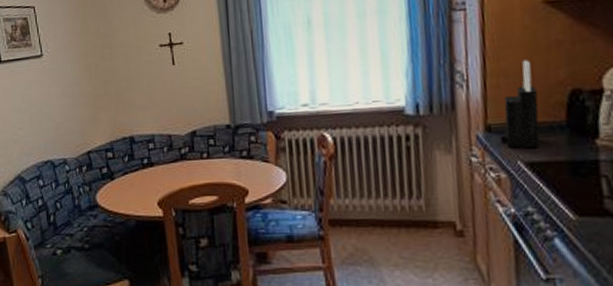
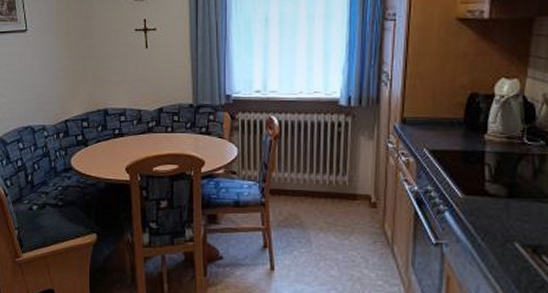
knife block: present [499,59,540,149] -> none [412,66,444,139]

